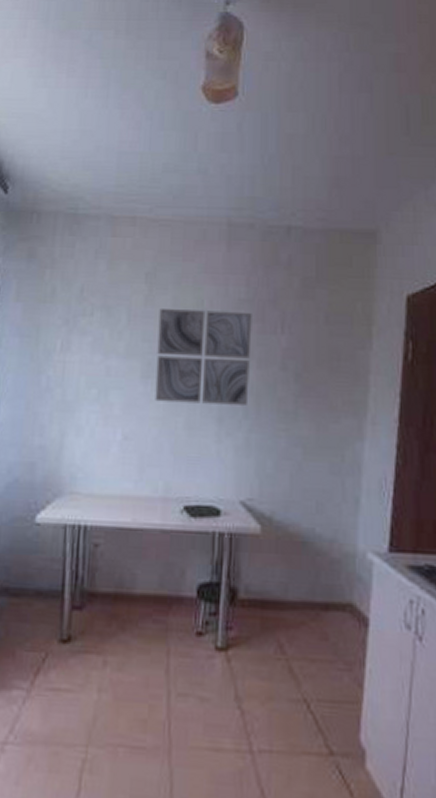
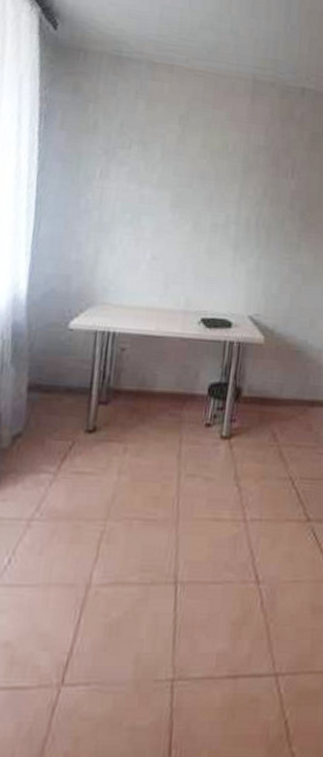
wall art: present [155,307,252,405] -> none [181,147,269,236]

